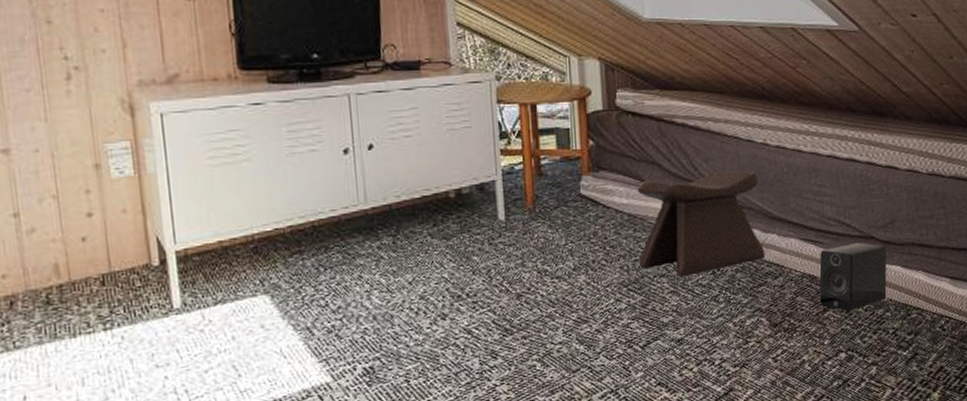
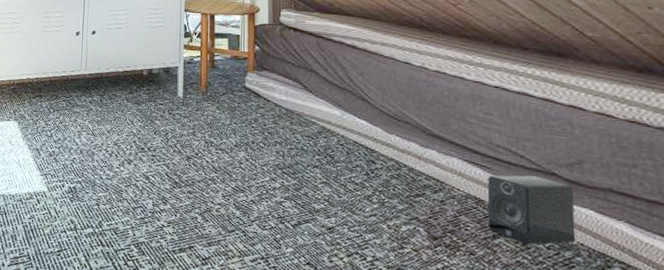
stool: present [637,170,765,277] -> none [294,83,423,172]

